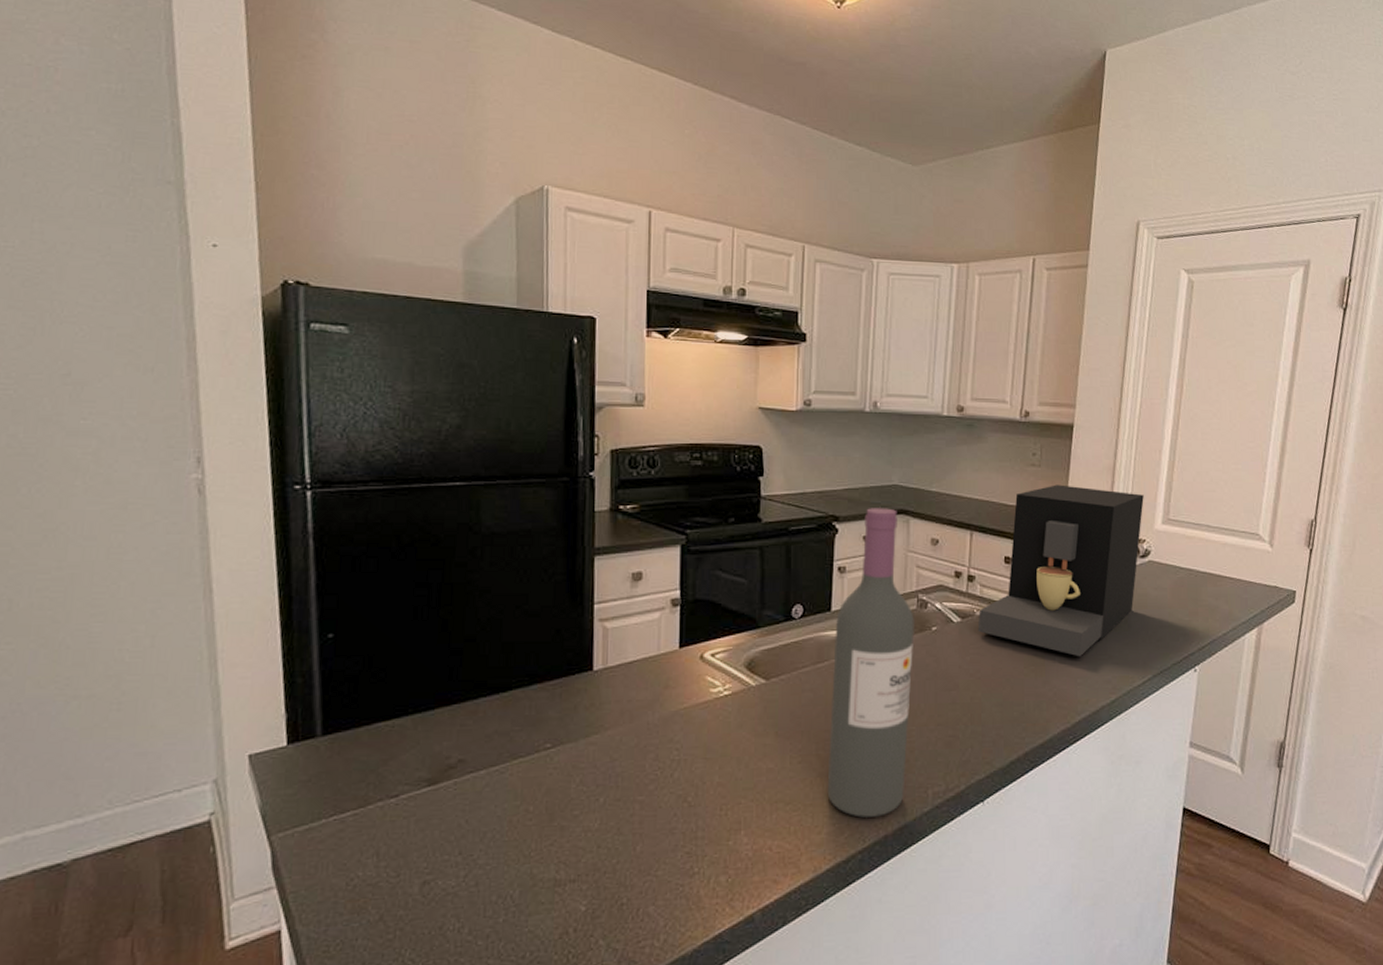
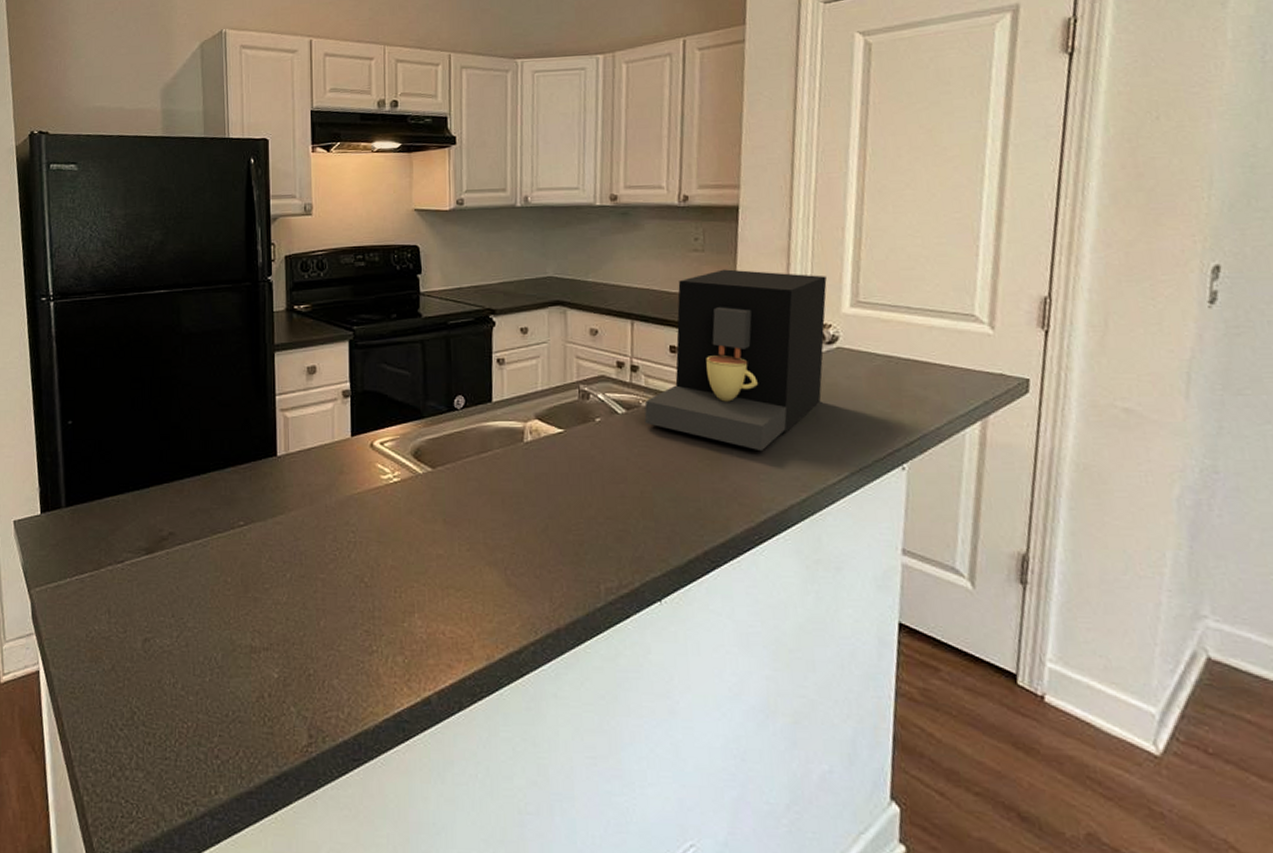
wine bottle: present [827,508,915,818] -> none [496,300,578,609]

